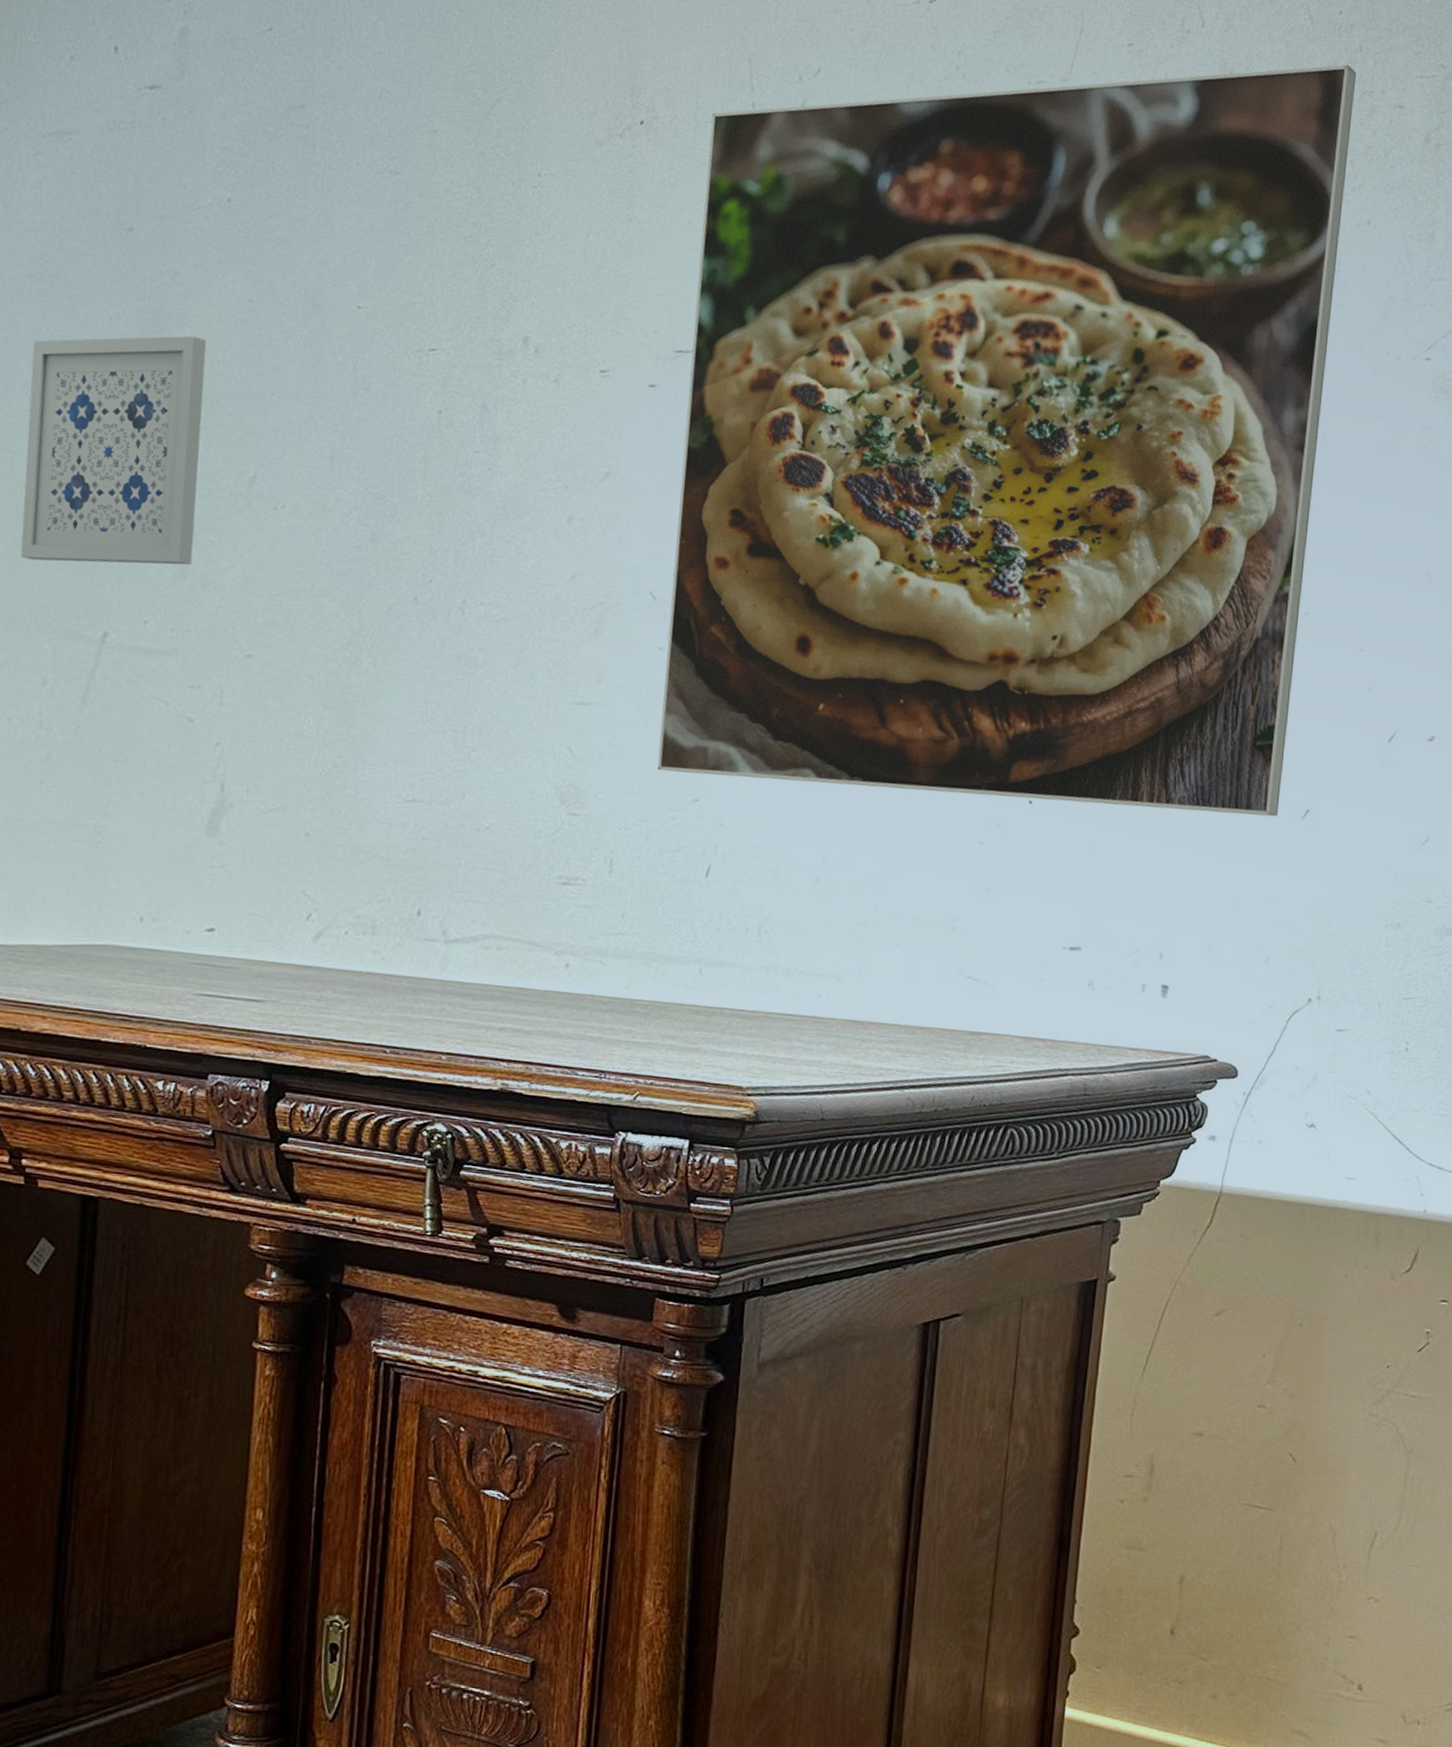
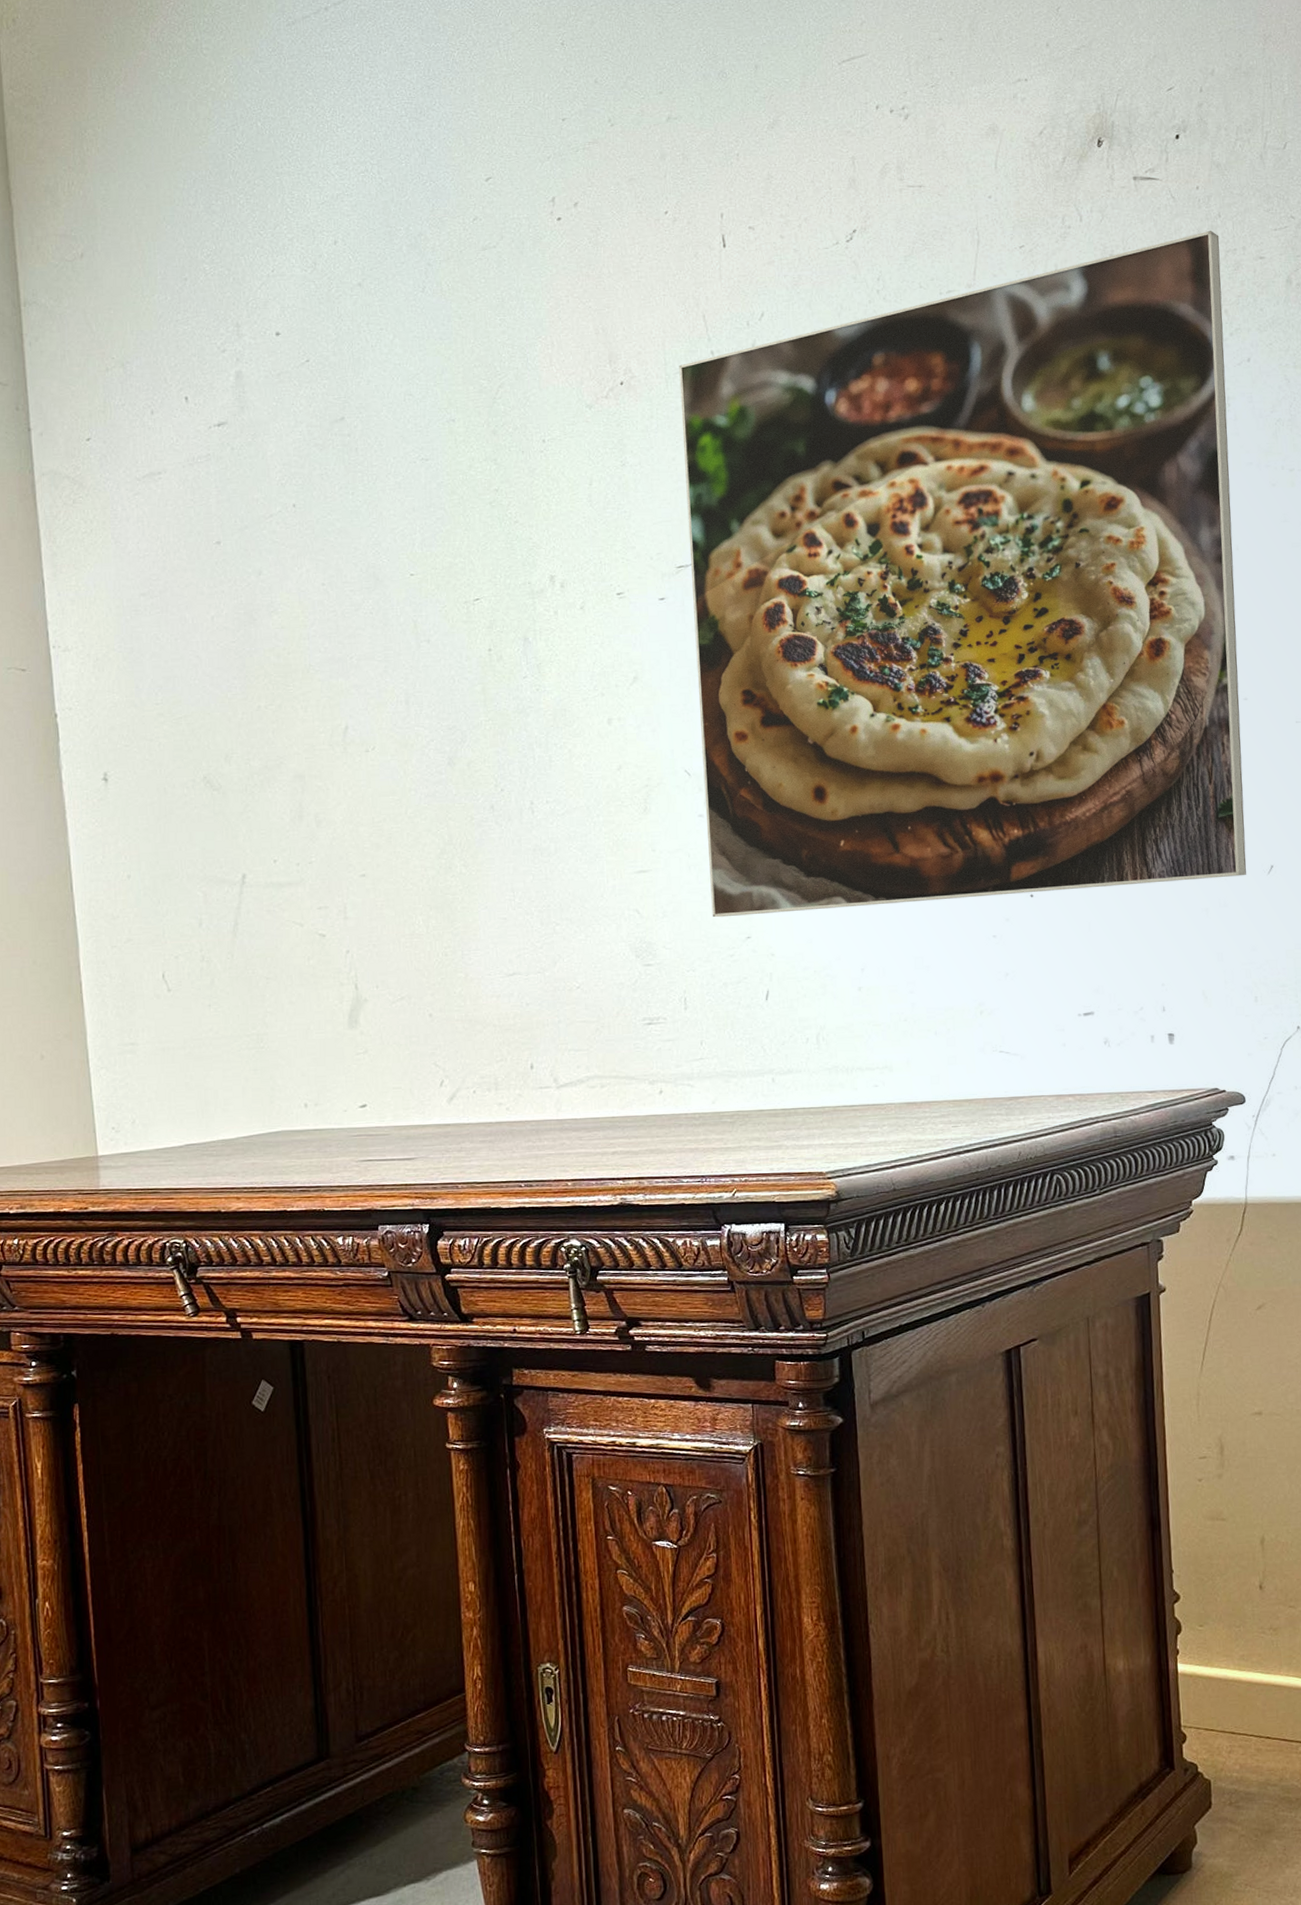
wall art: present [20,335,207,565] -> none [153,621,305,825]

